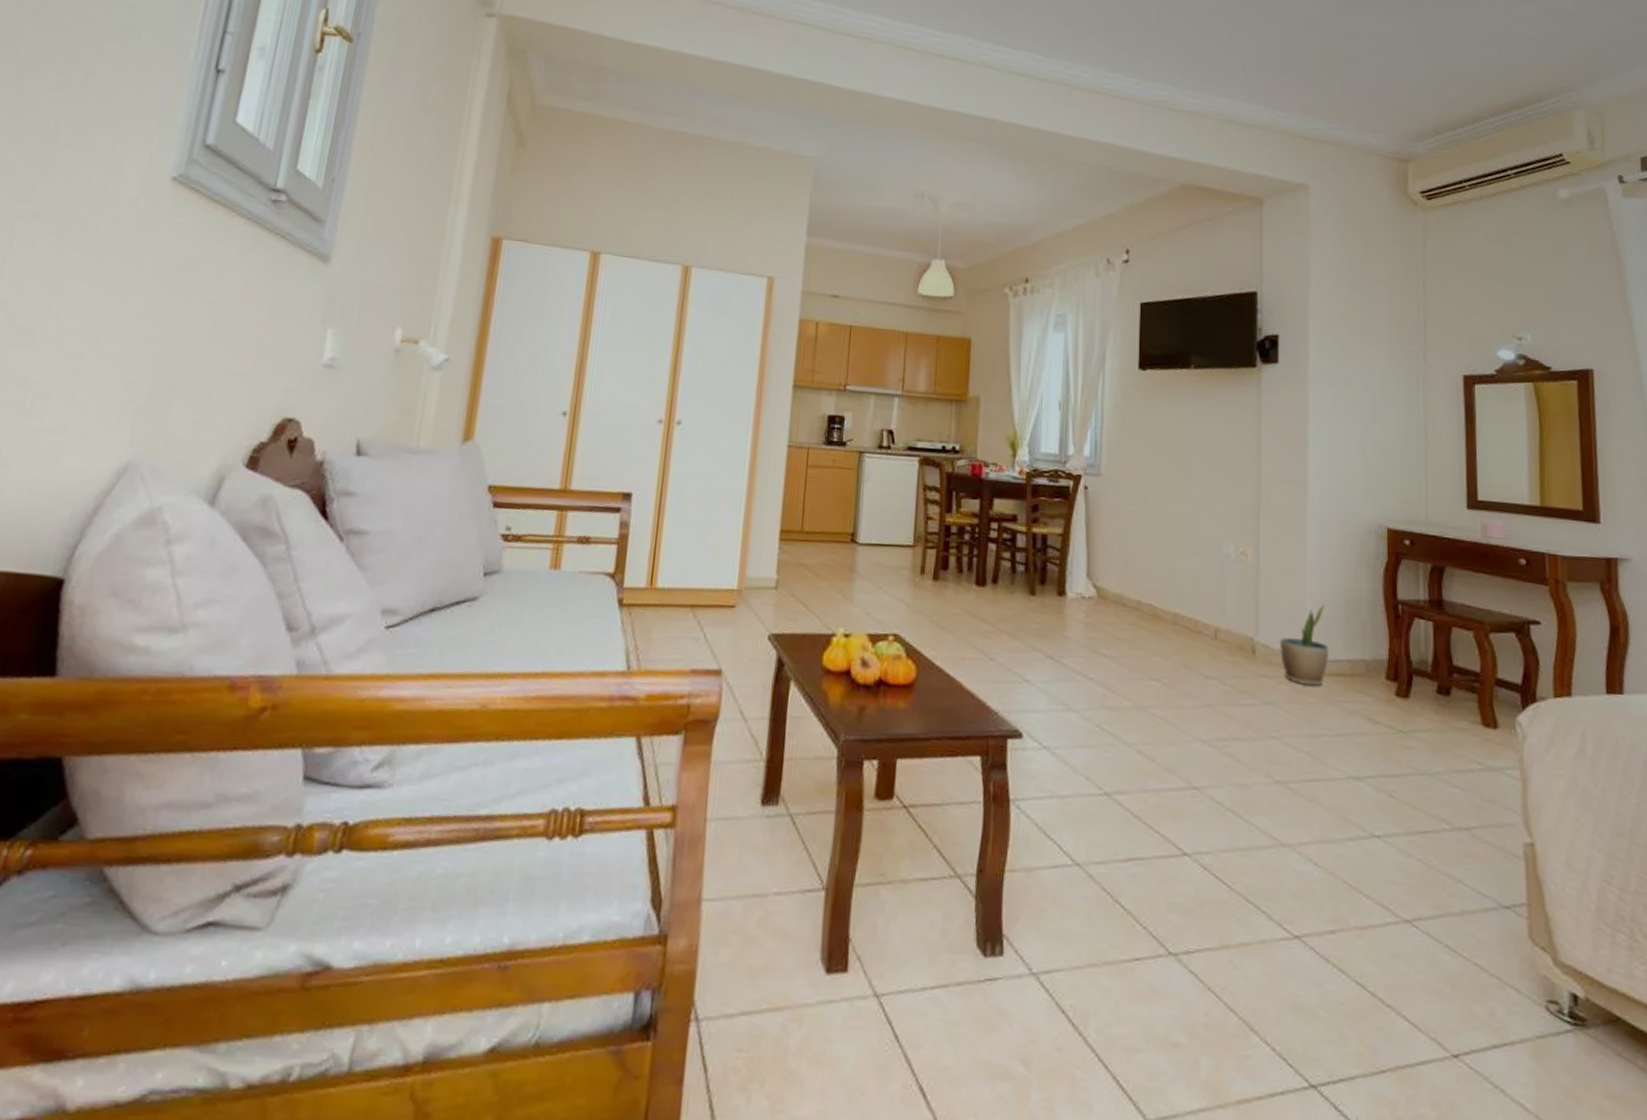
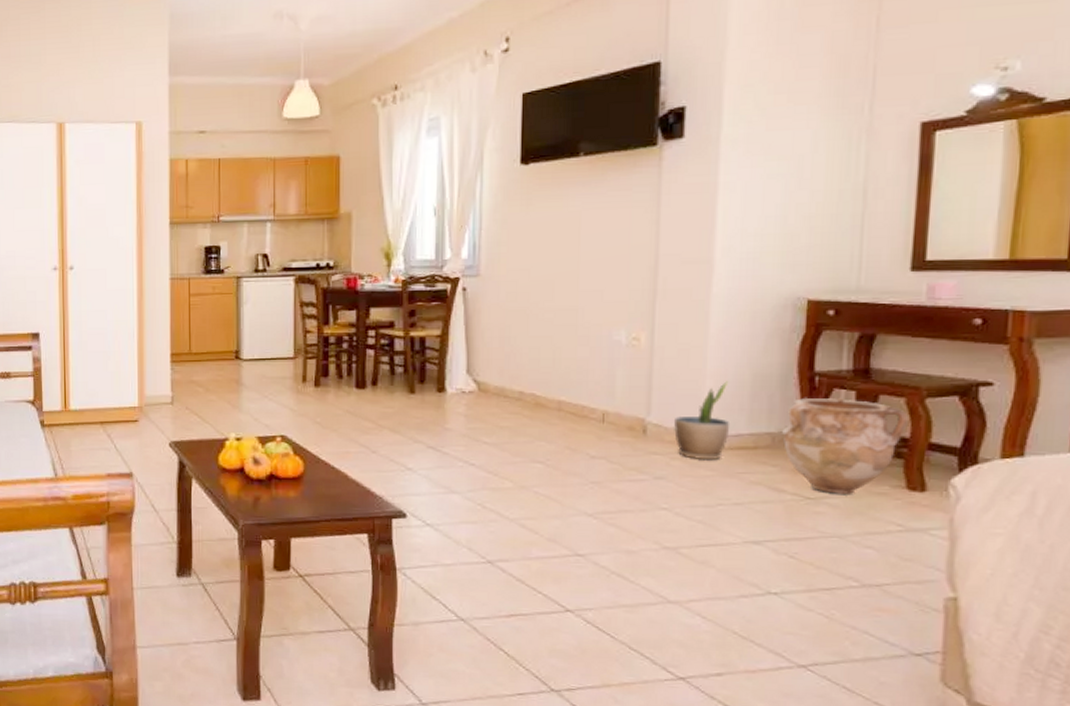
vase: none [1374,625,1477,729] -> present [782,397,908,494]

